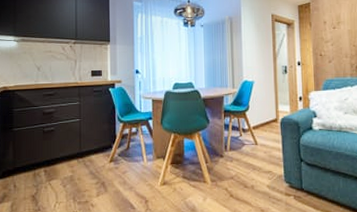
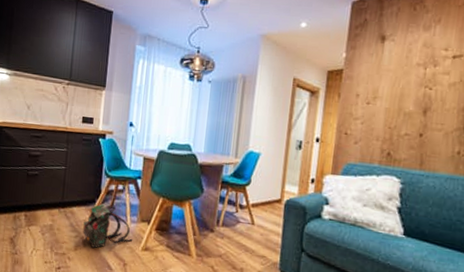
backpack: none [103,148,150,191] -> present [83,203,132,248]

